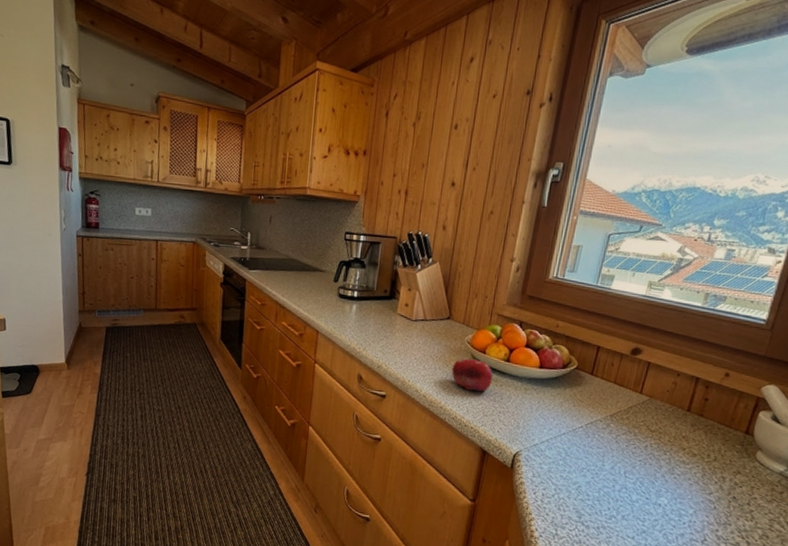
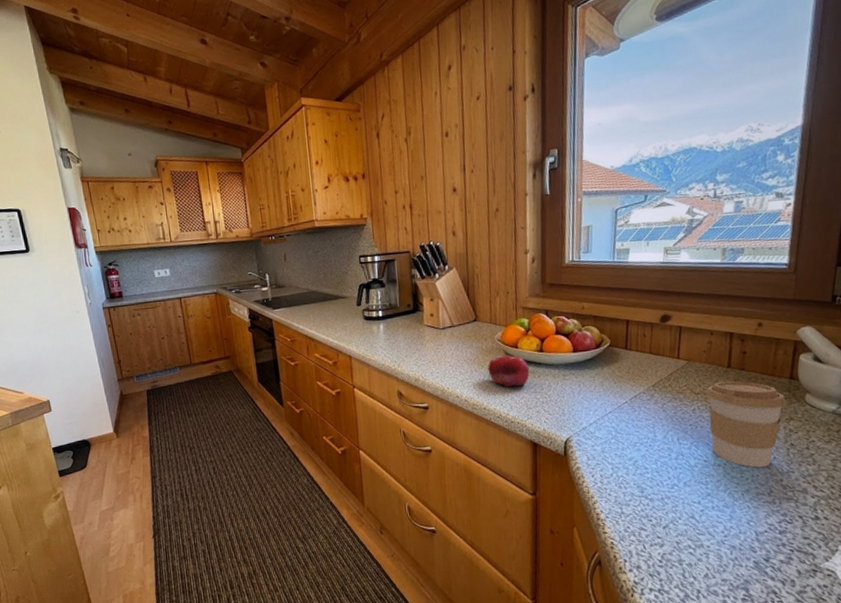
coffee cup: none [656,423,738,515] -> present [706,381,787,468]

